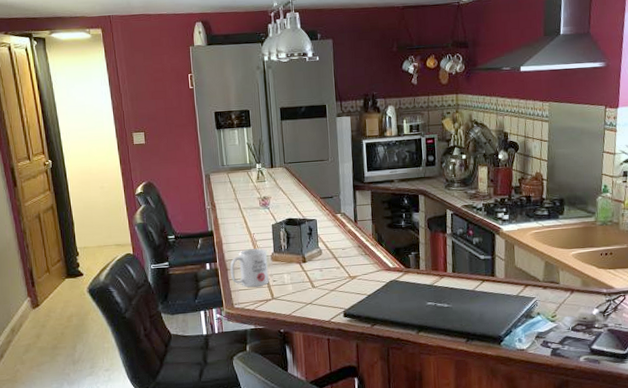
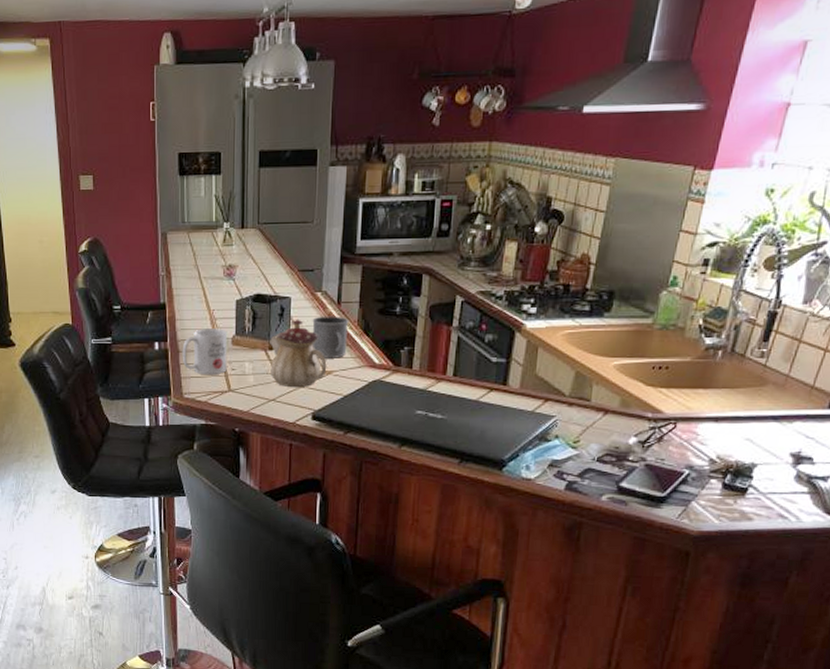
teapot: none [303,236,352,292] -> present [270,319,327,387]
mug: none [336,231,366,266] -> present [312,316,349,358]

